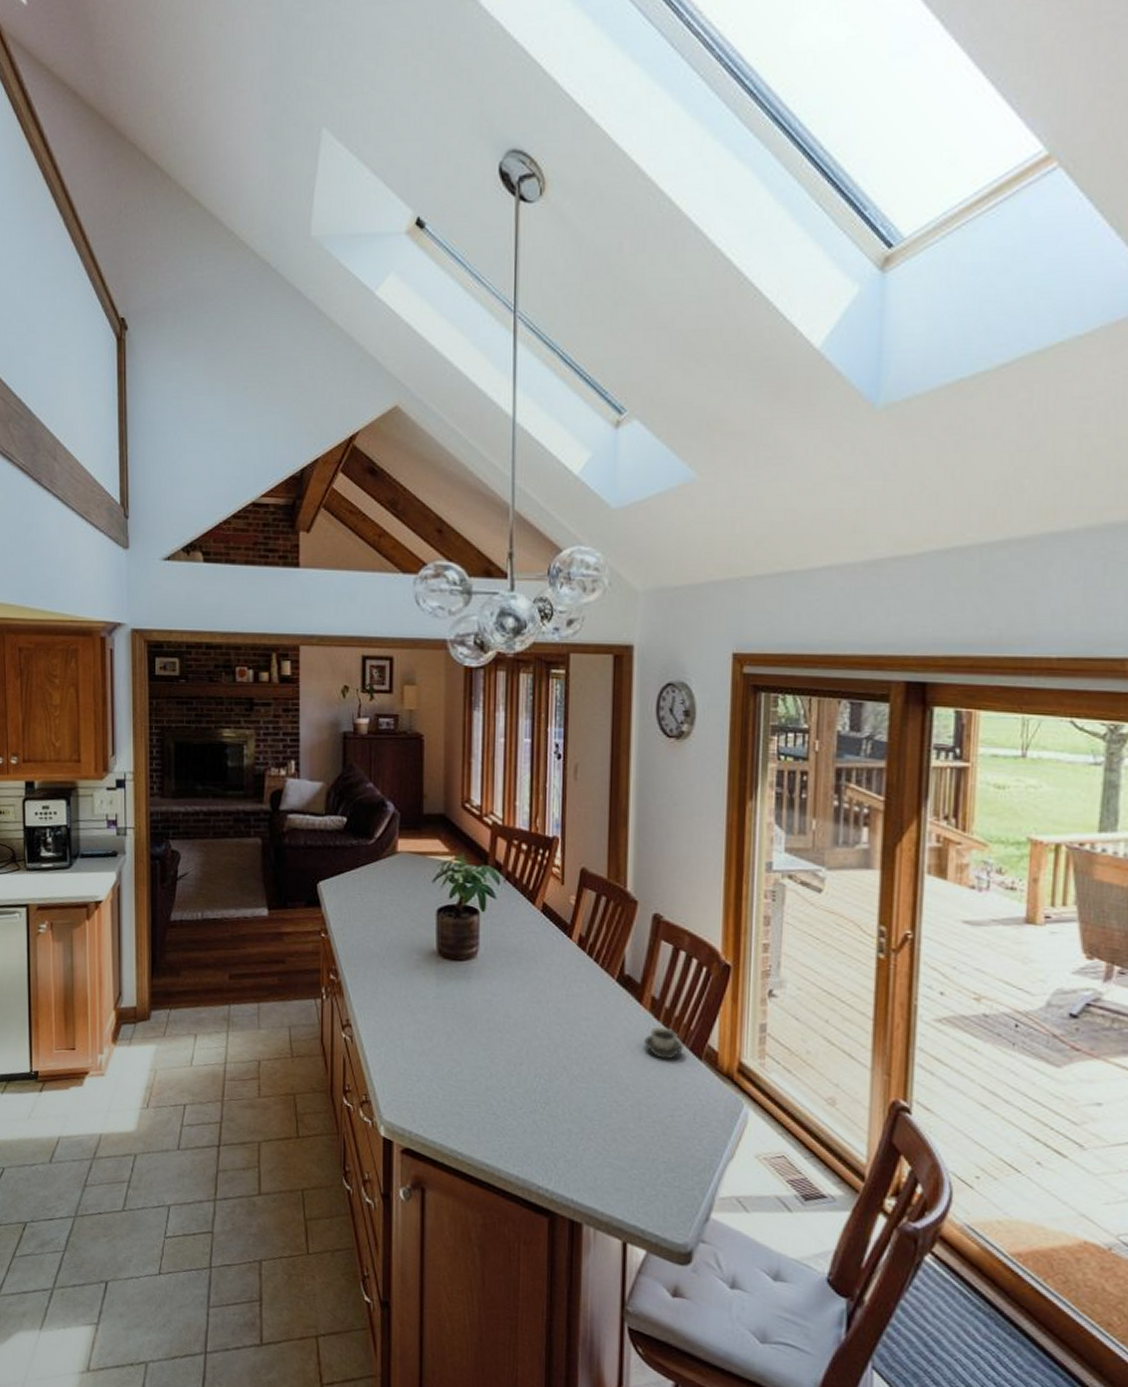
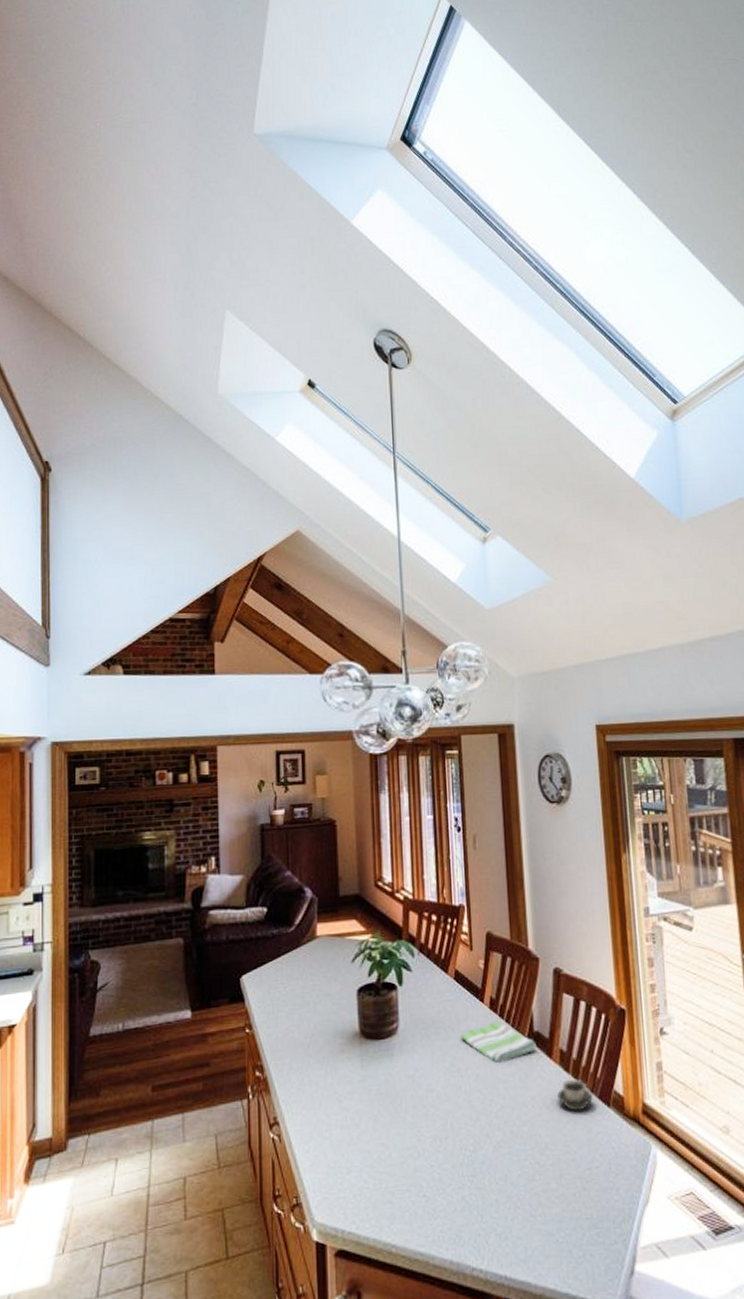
dish towel: none [544,959,626,1000] -> present [460,1021,536,1063]

